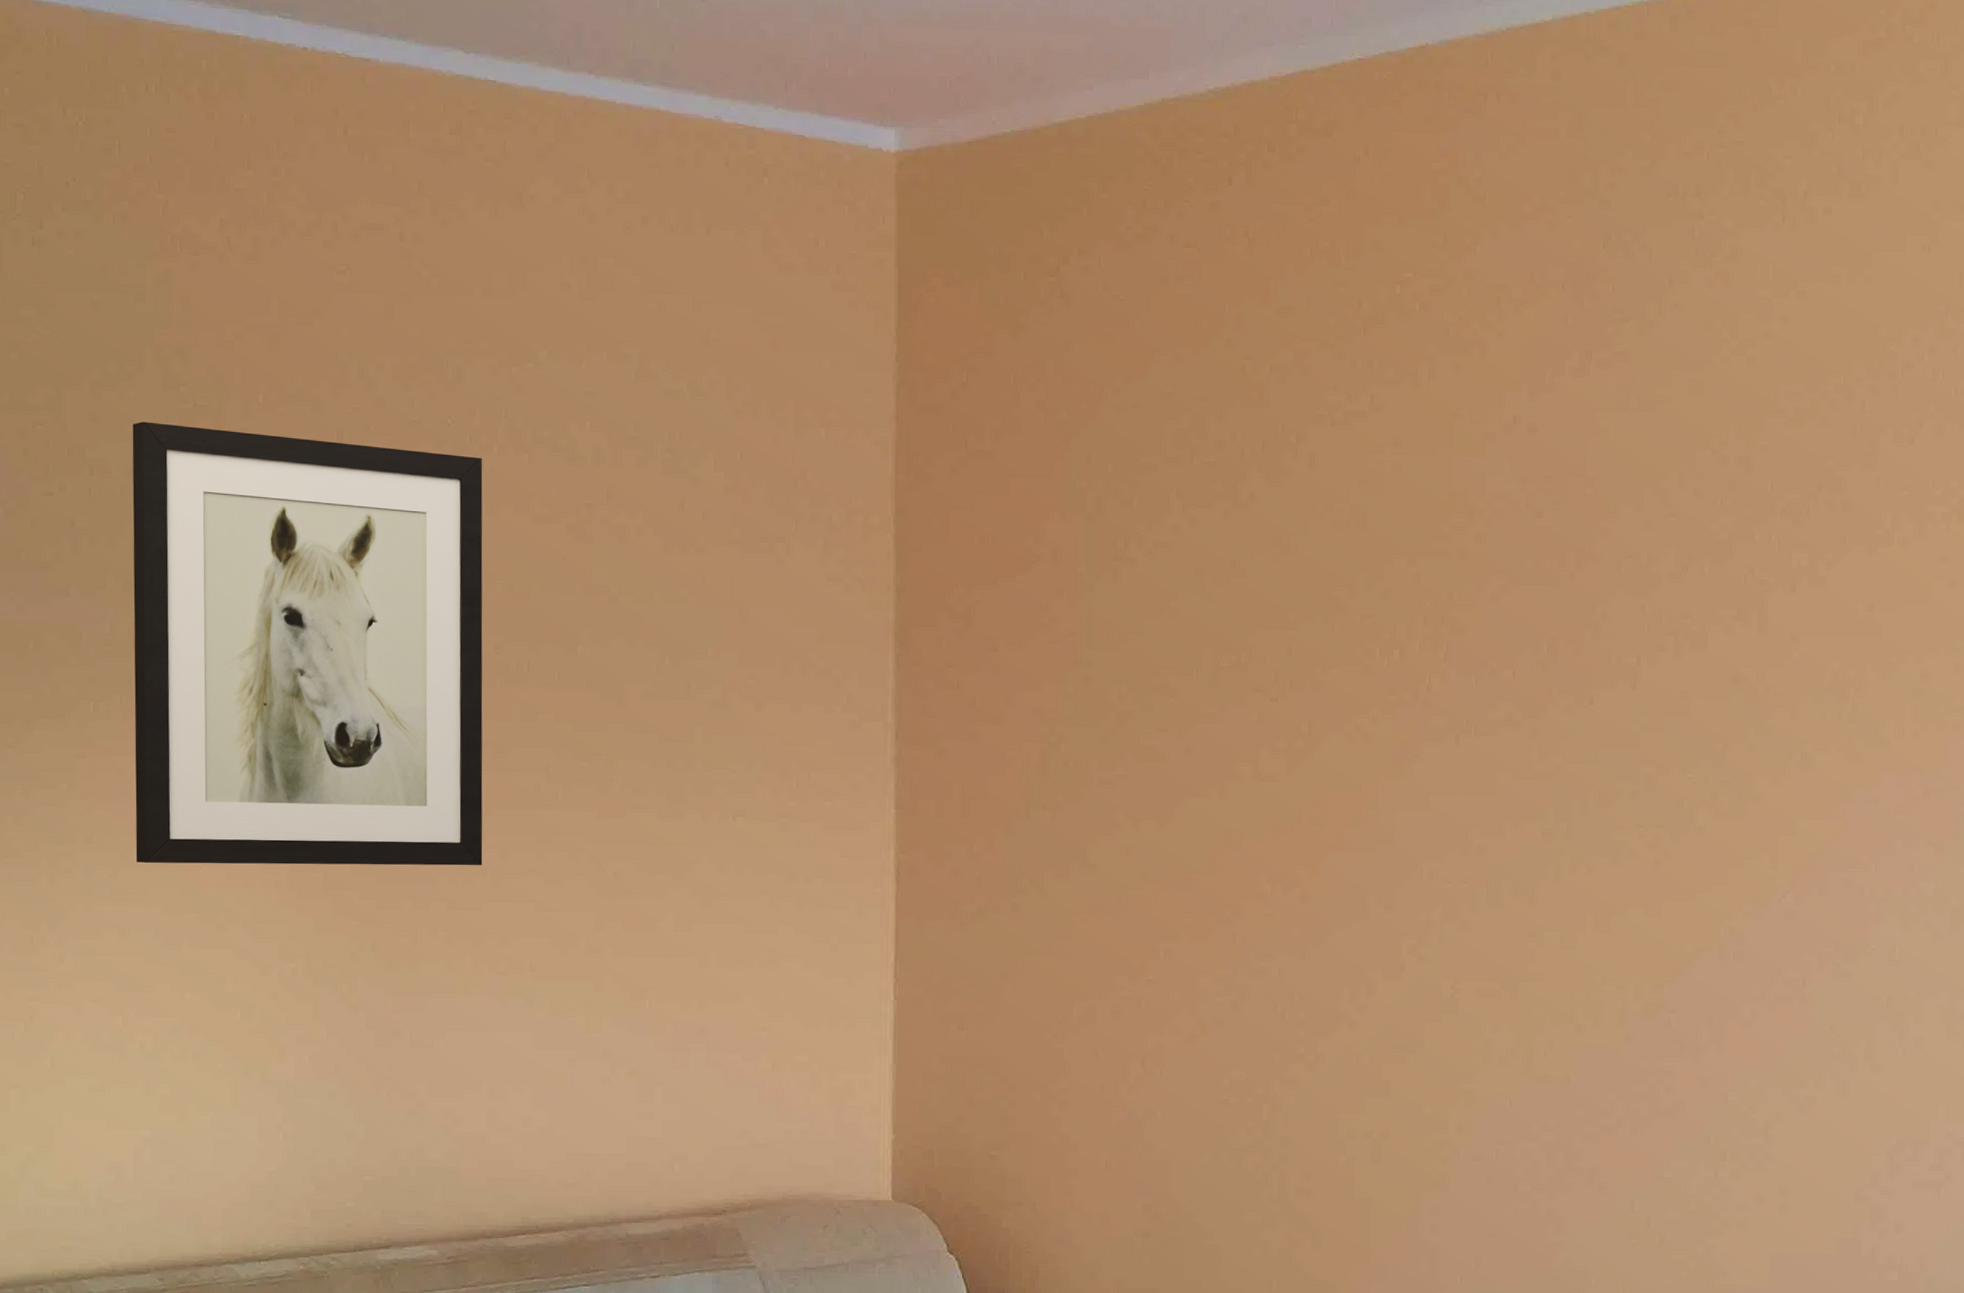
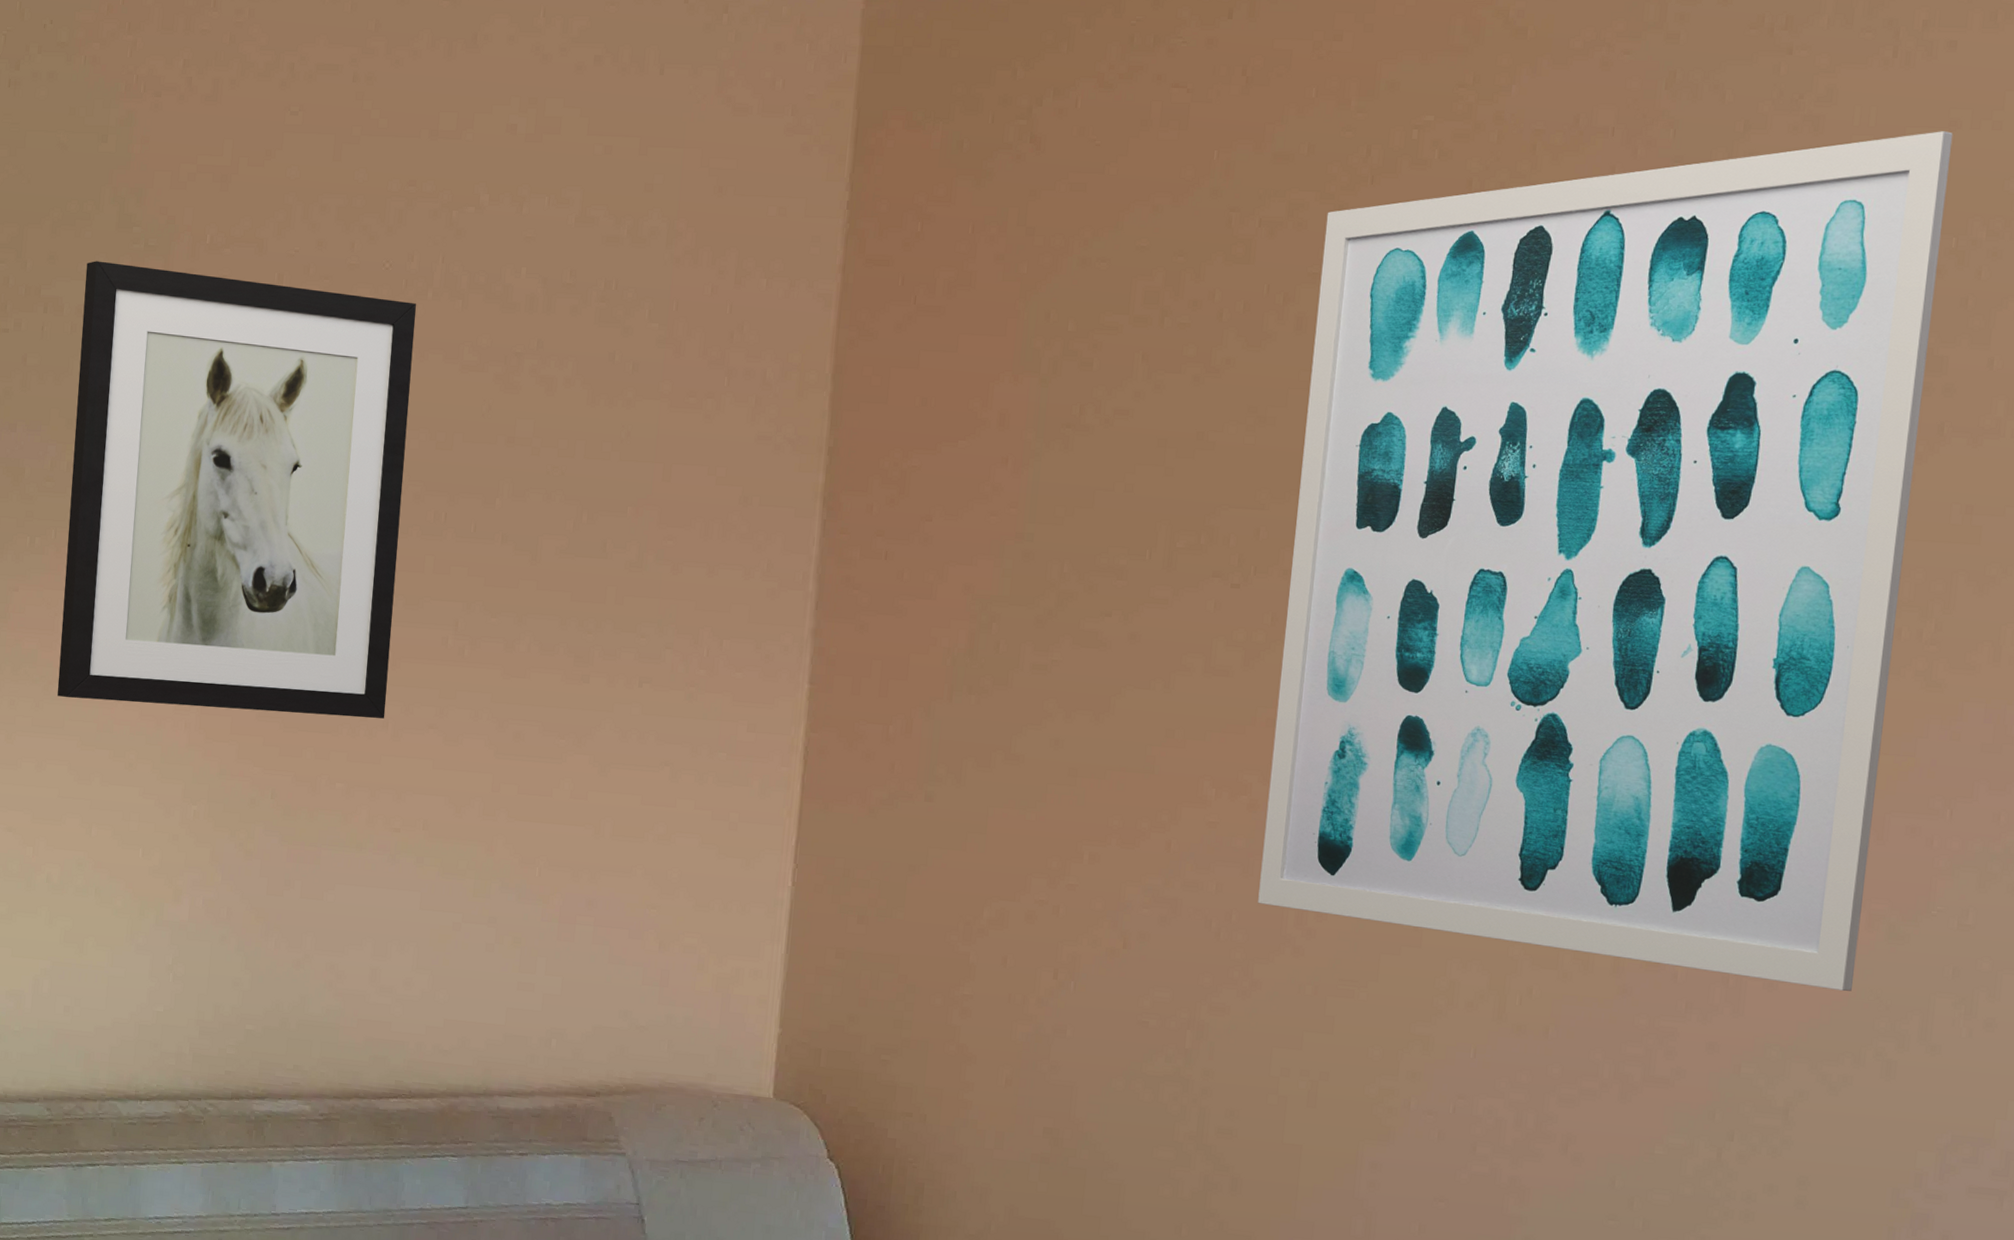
wall art: none [1316,285,1835,1024] -> present [1258,131,1953,991]

